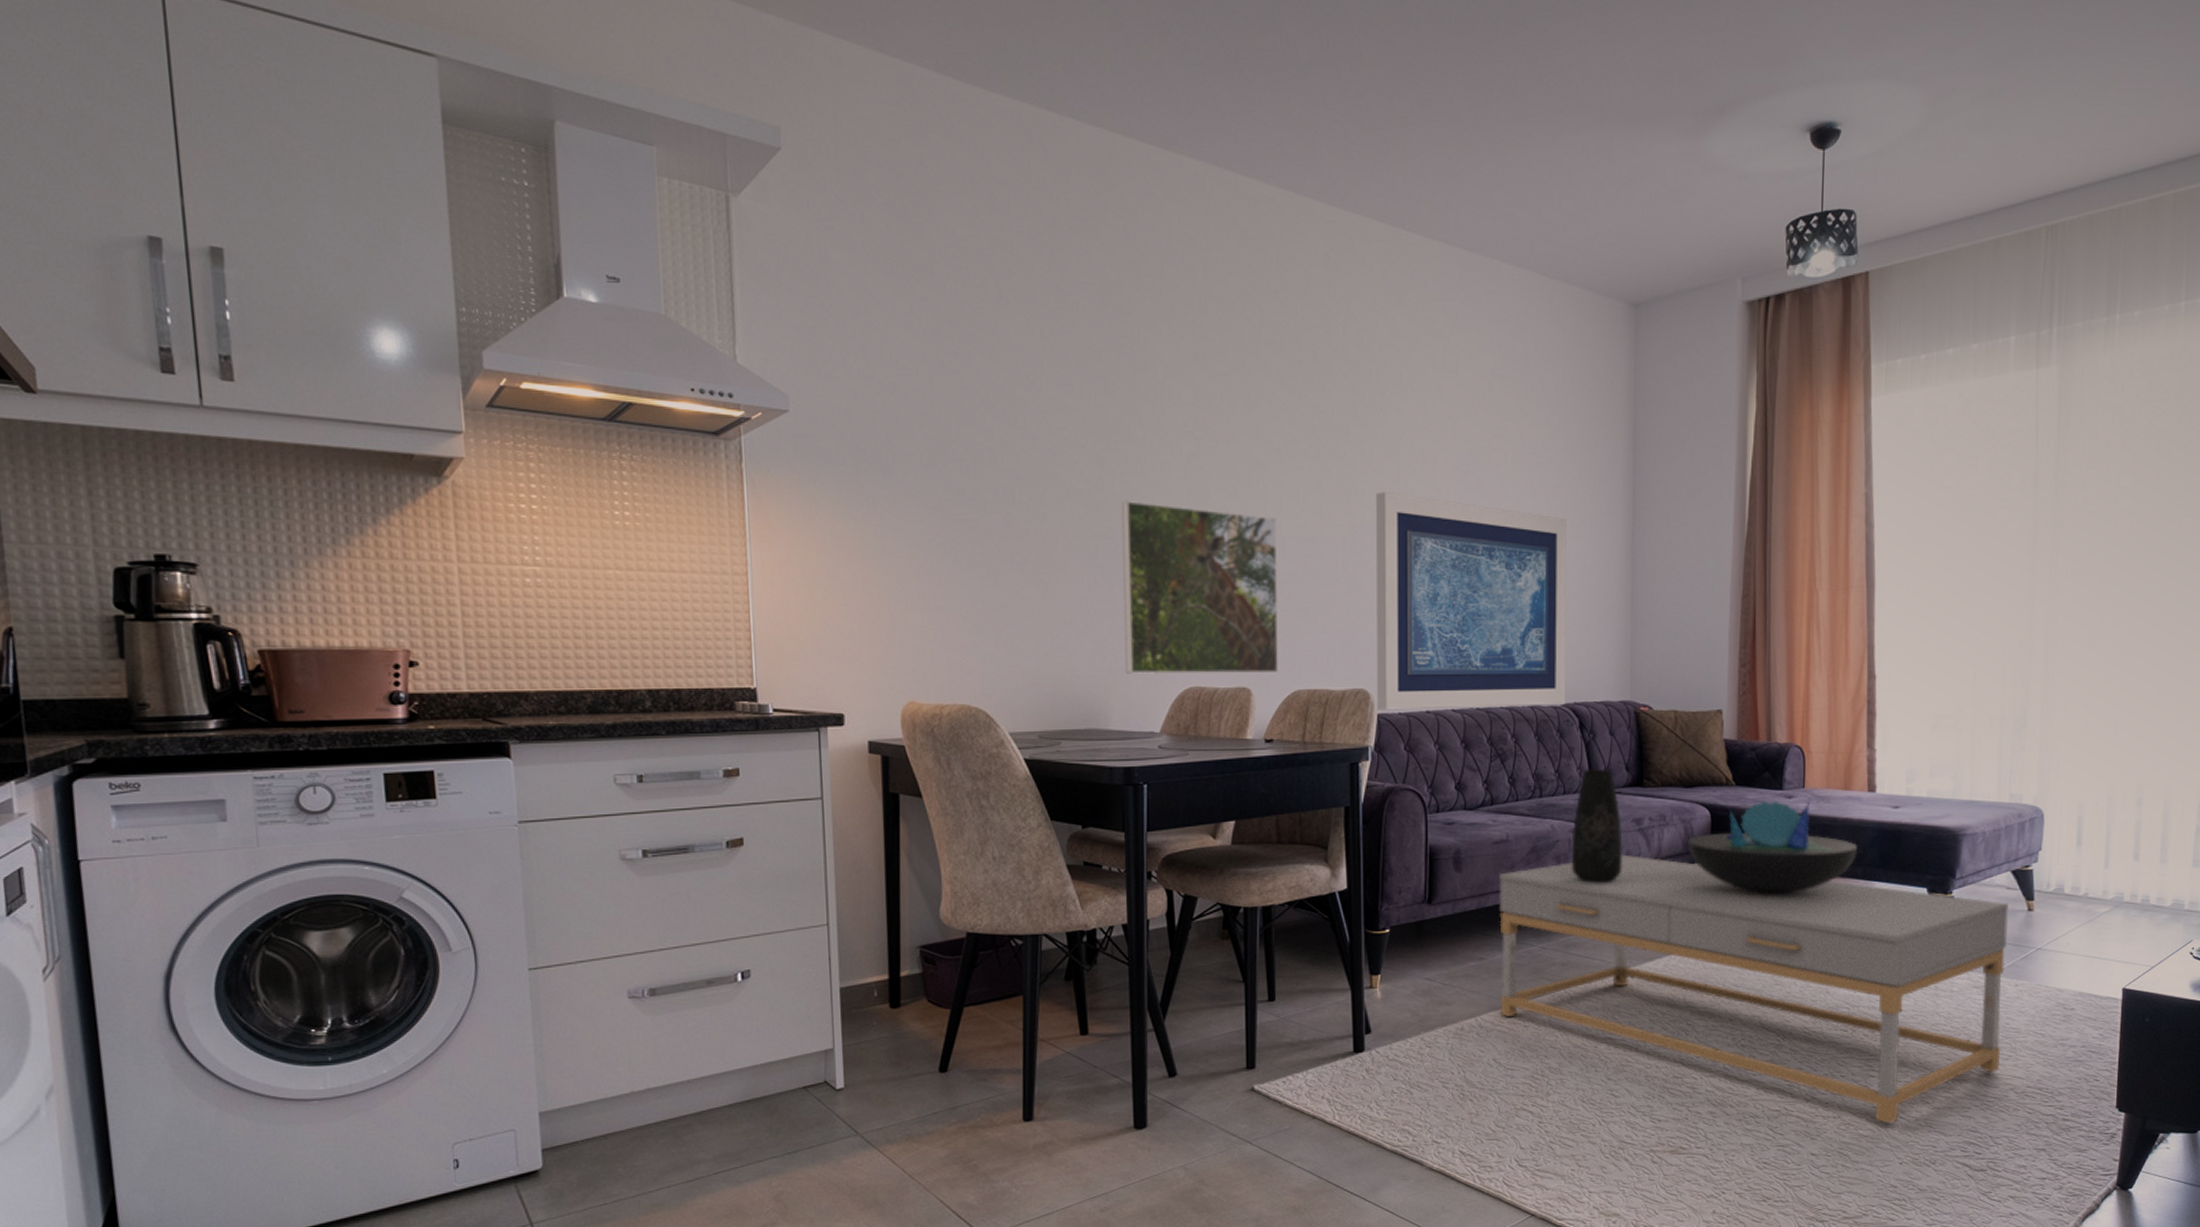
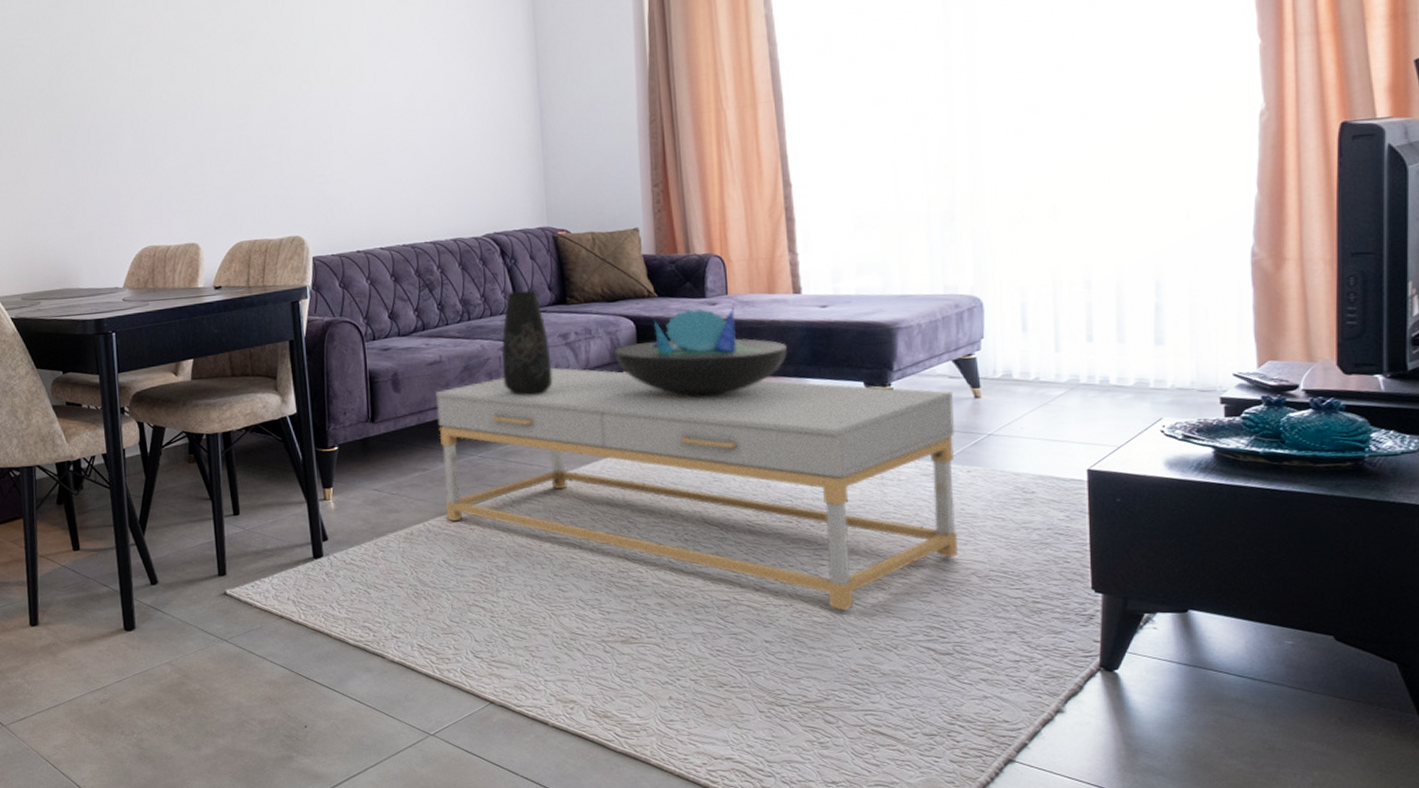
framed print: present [1122,501,1278,675] -> none [78,93,222,240]
wall art: present [1376,491,1567,710] -> none [297,61,486,254]

